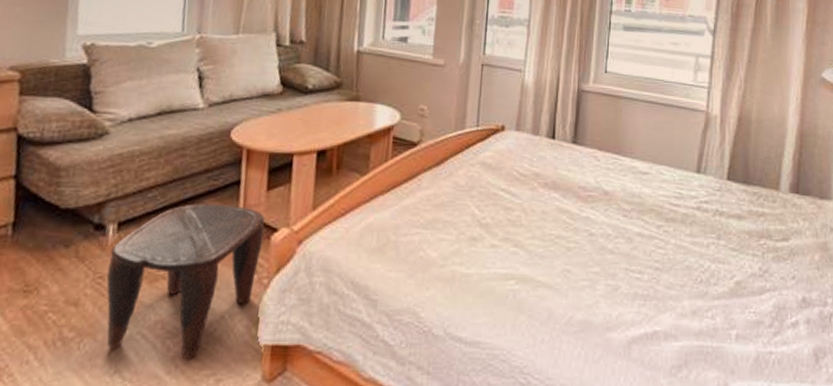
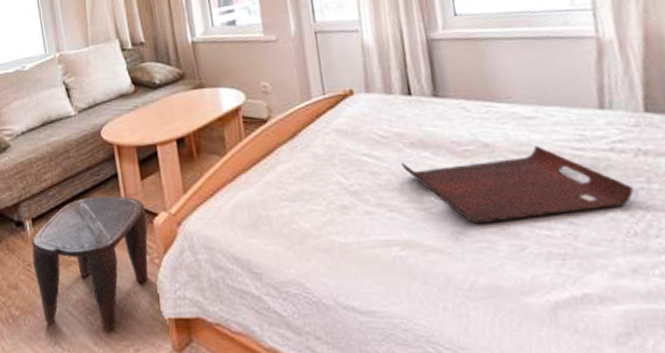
serving tray: none [532,198,707,265] -> present [401,146,634,225]

